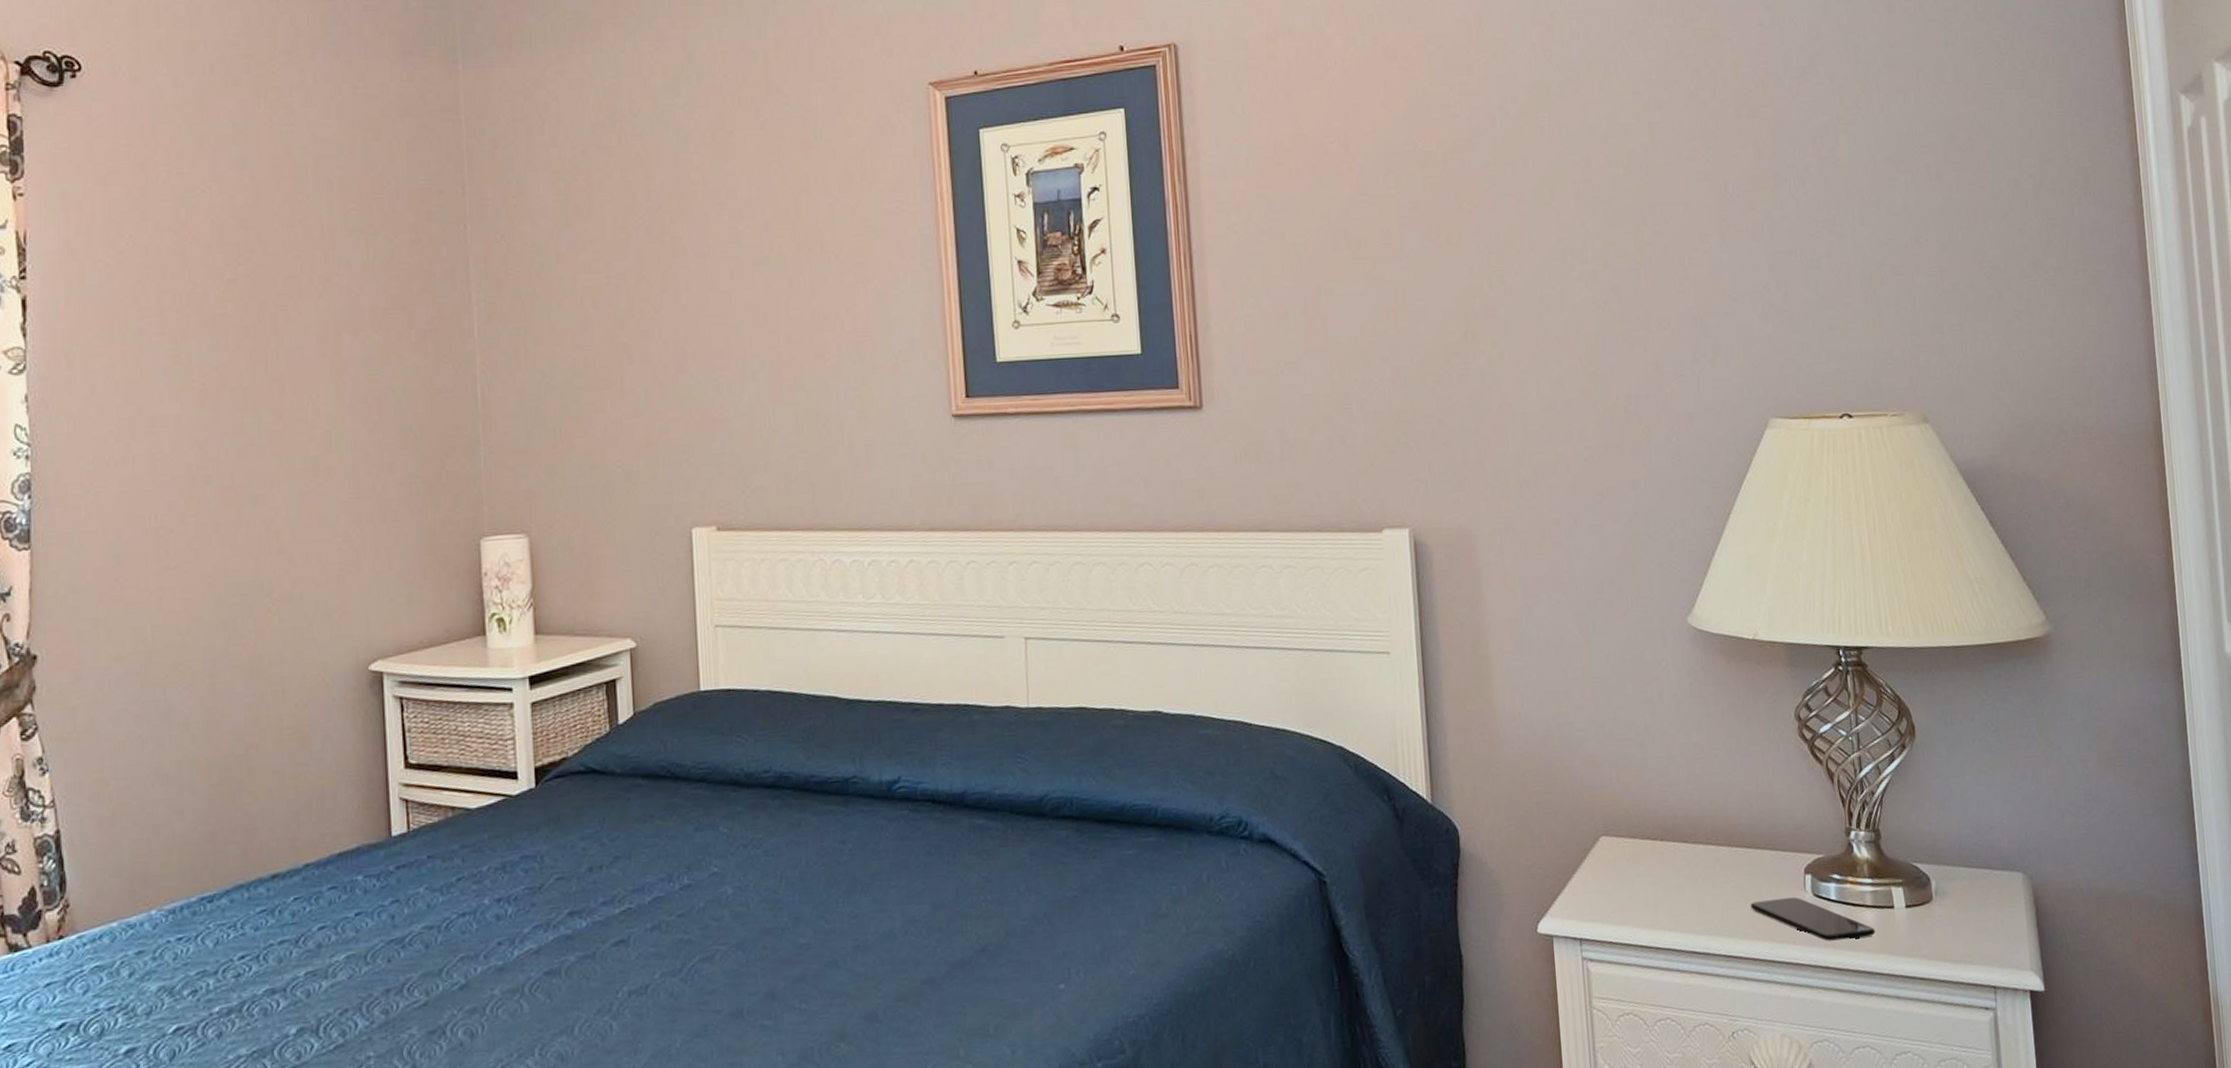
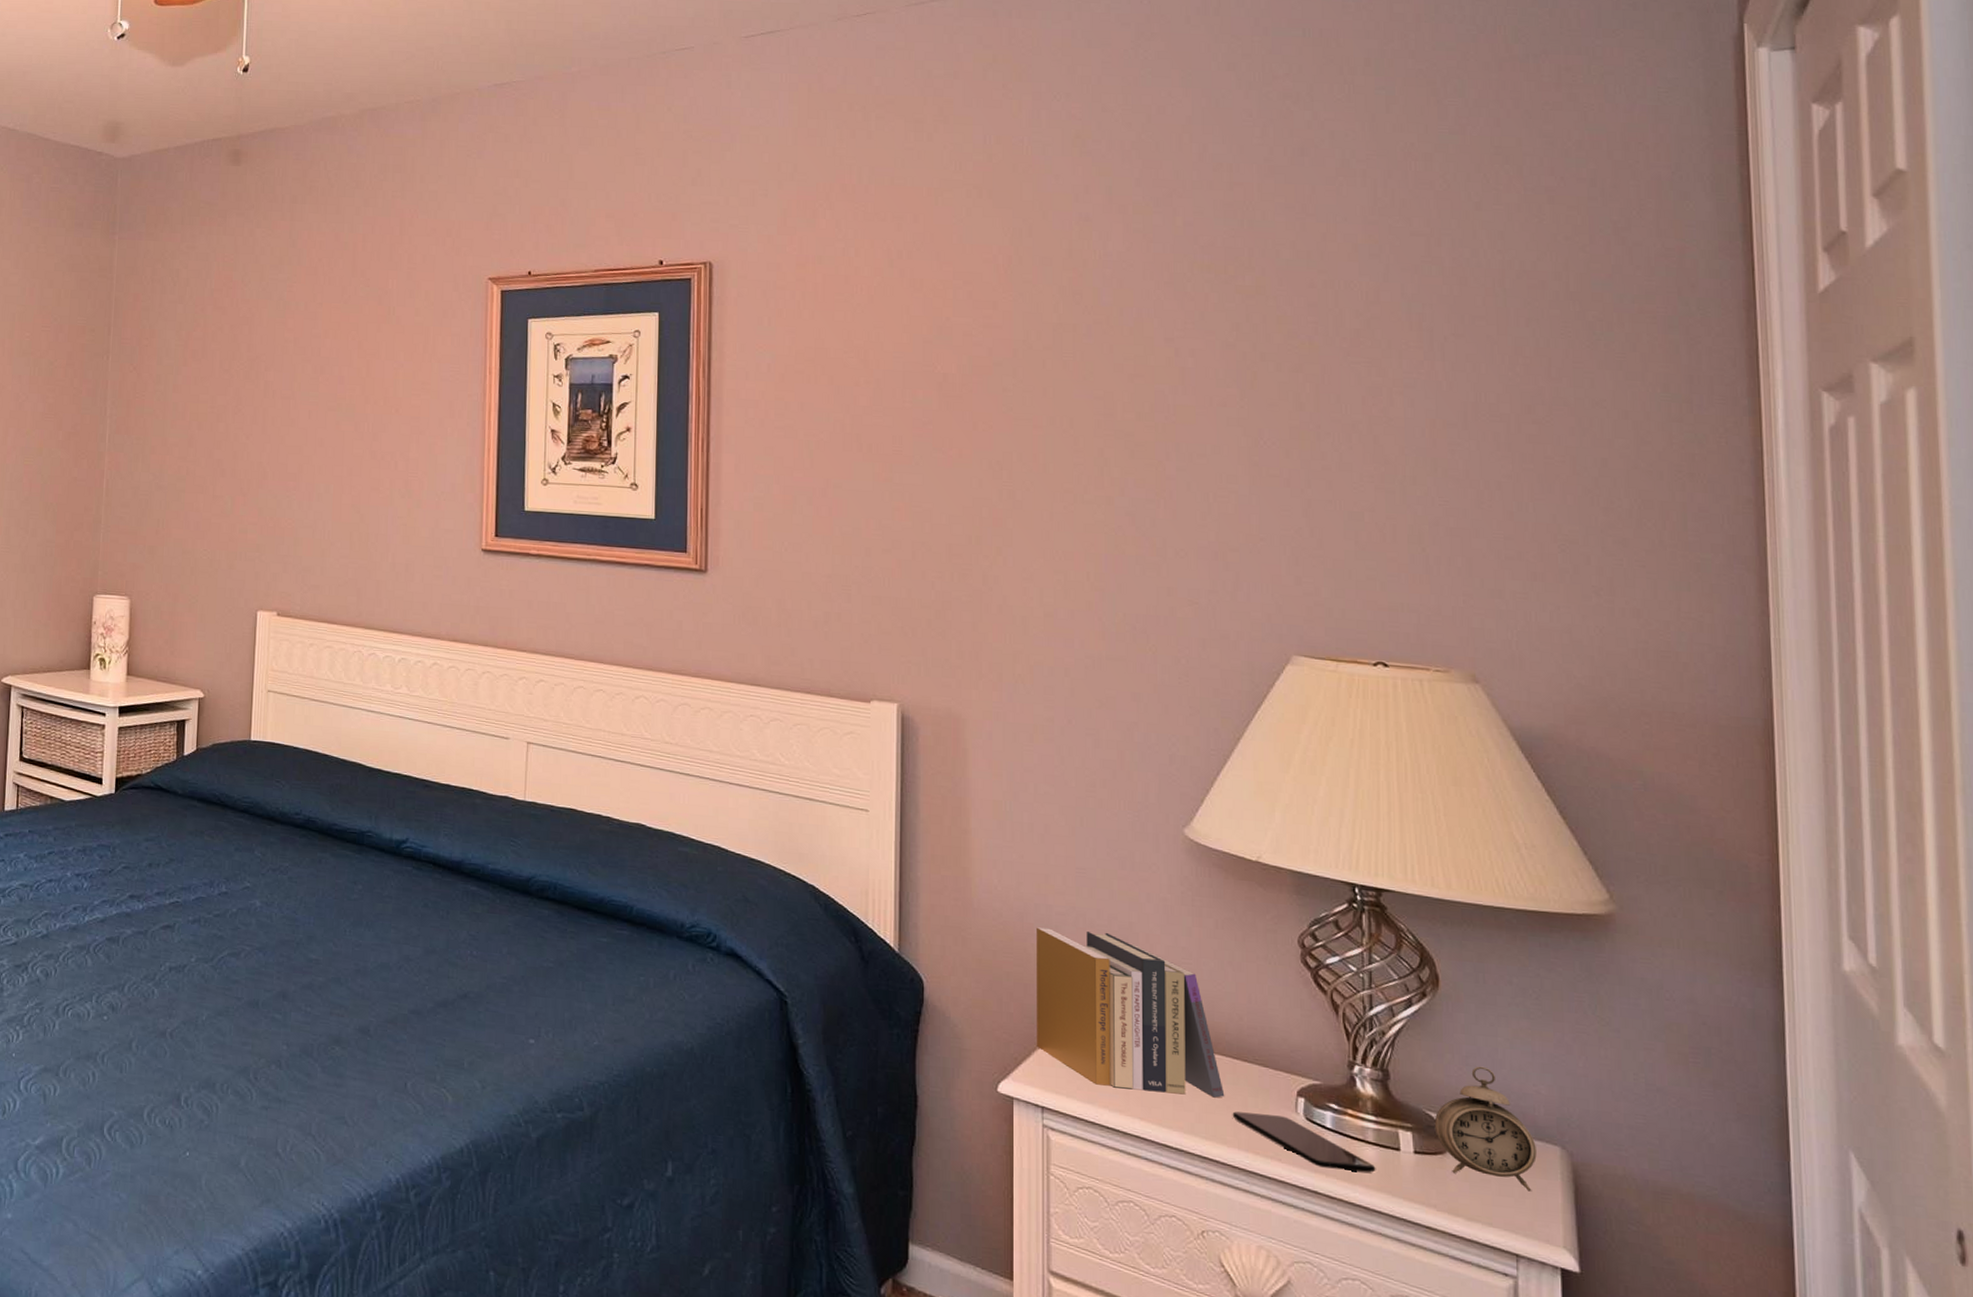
books: none [1561,740,1743,904] -> present [1037,927,1225,1098]
alarm clock: none [1920,808,2004,922] -> present [1434,1066,1537,1192]

